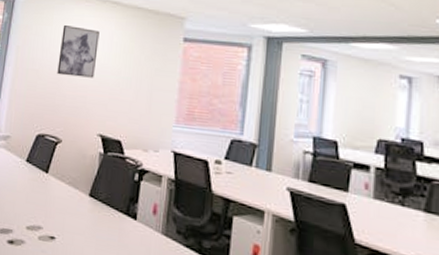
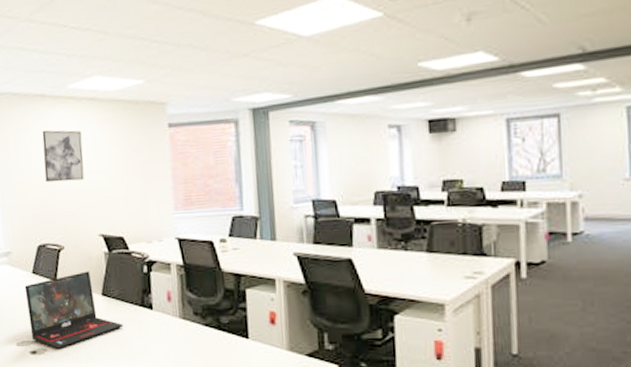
laptop: none [11,168,105,244] -> present [24,271,124,349]

